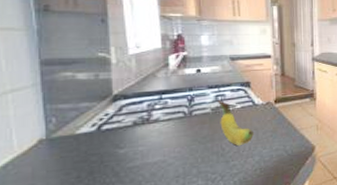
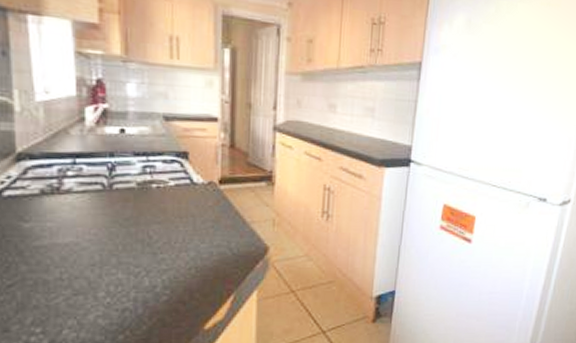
fruit: present [217,100,254,145] -> none [144,173,190,234]

